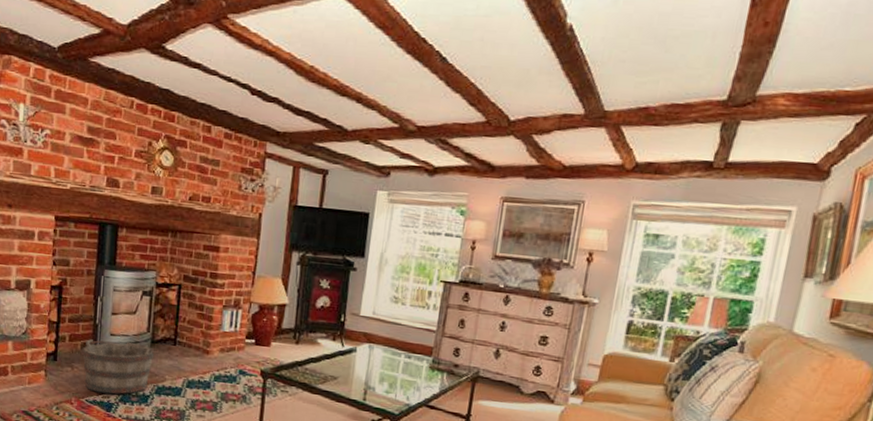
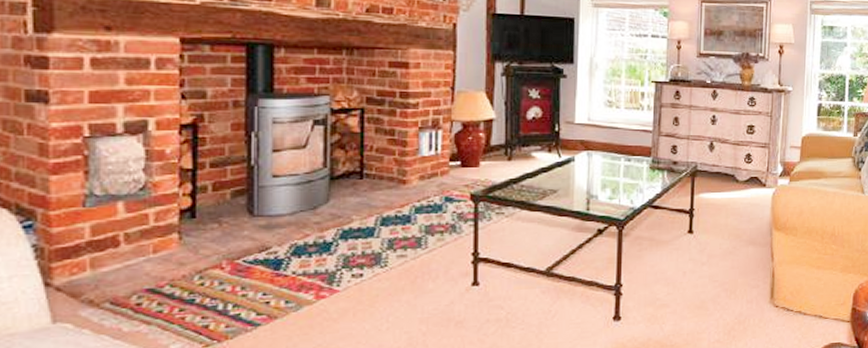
bucket: present [82,339,159,394] -> none [232,183,340,249]

